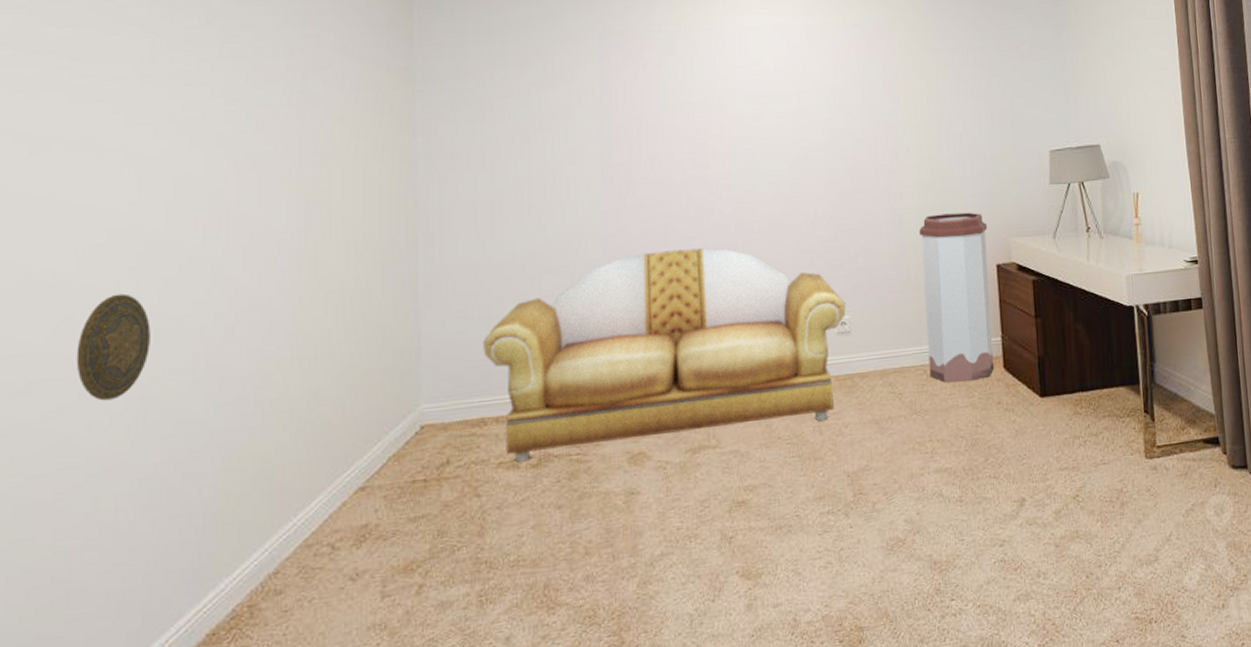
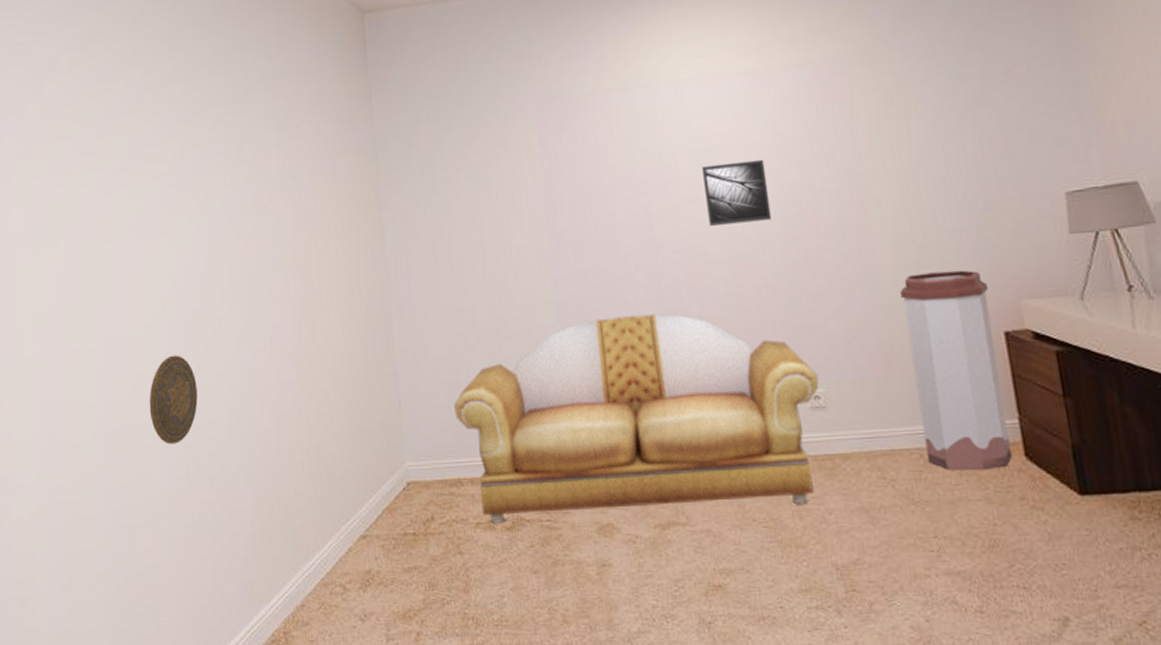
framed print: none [758,107,818,166] -> present [702,159,772,226]

